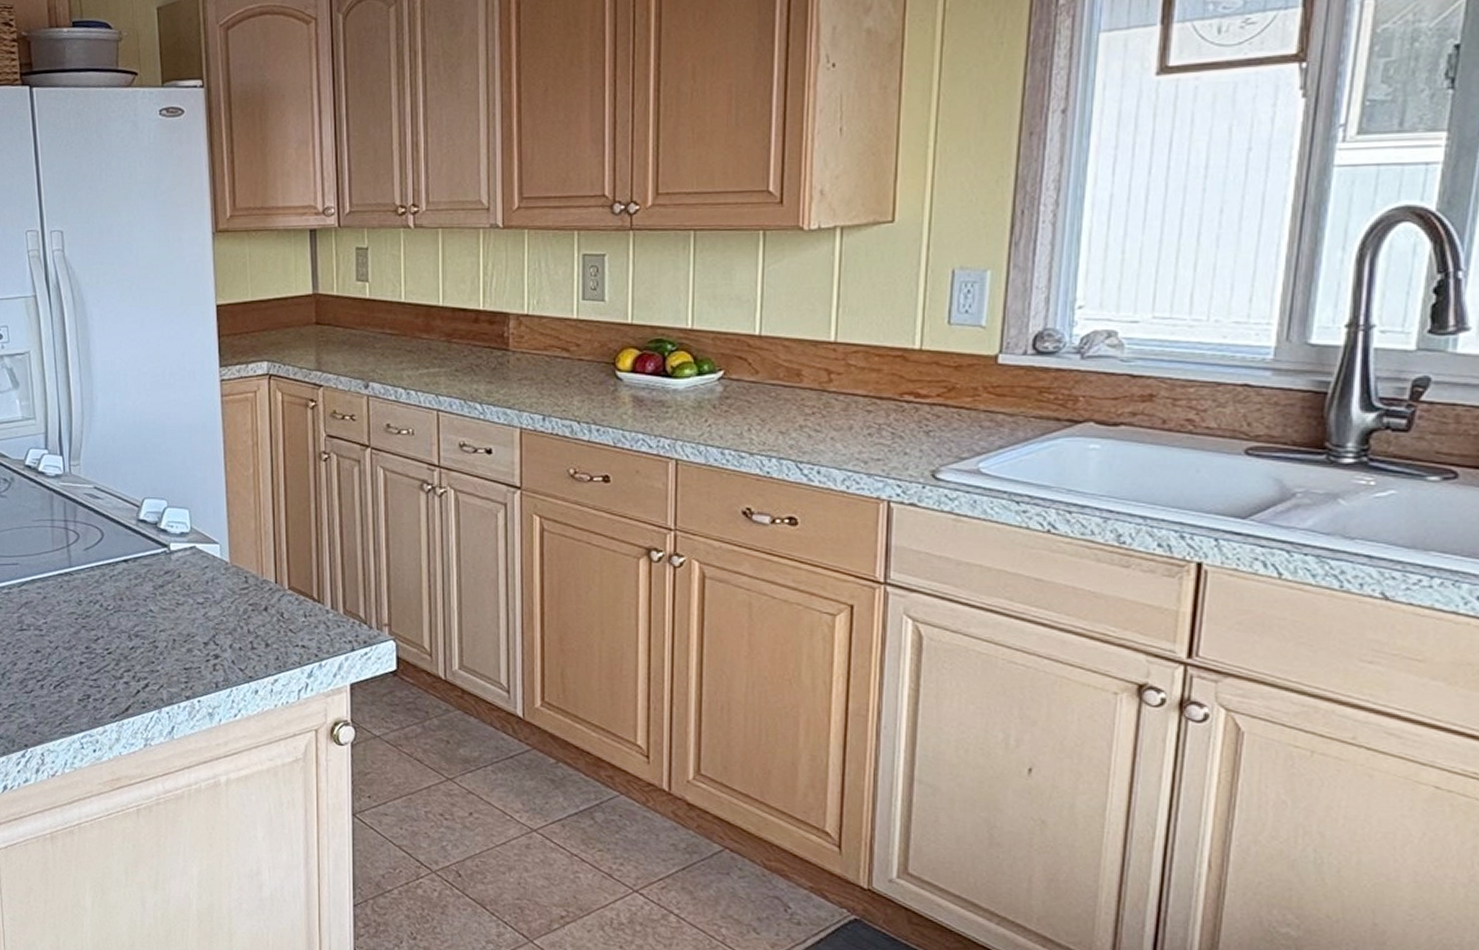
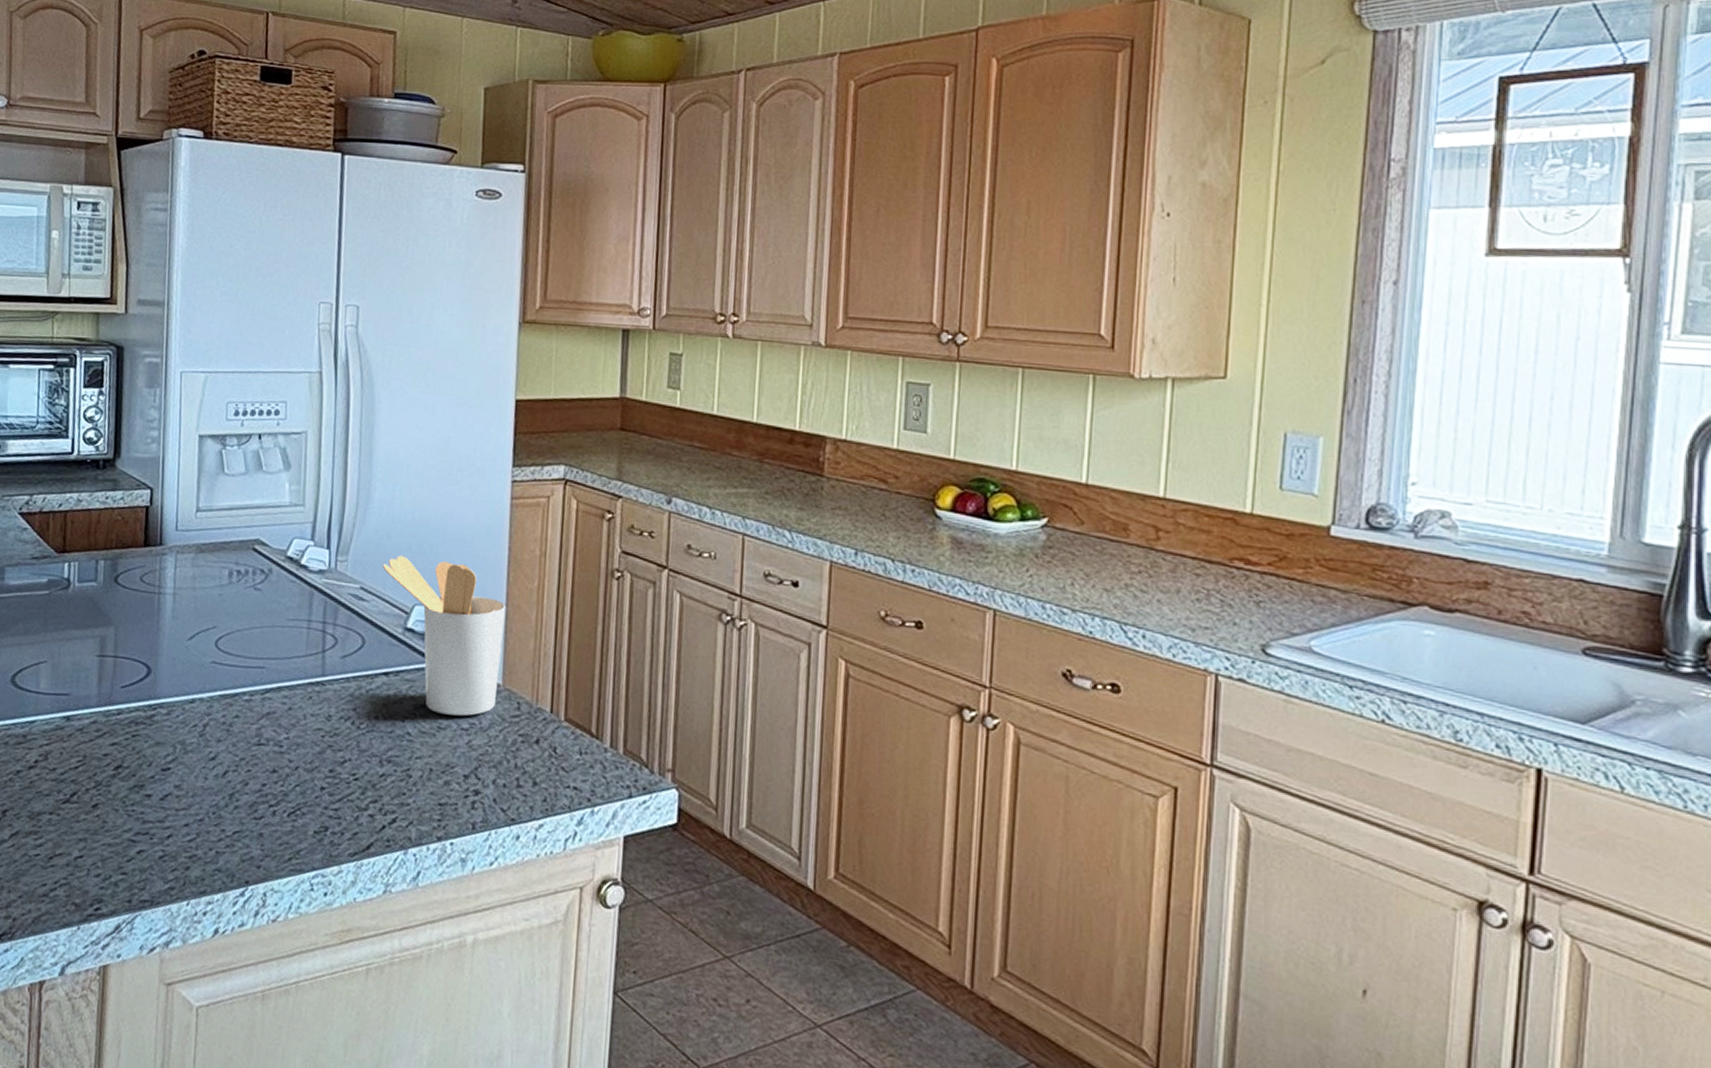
utensil holder: none [111,455,227,592] -> present [382,555,506,717]

